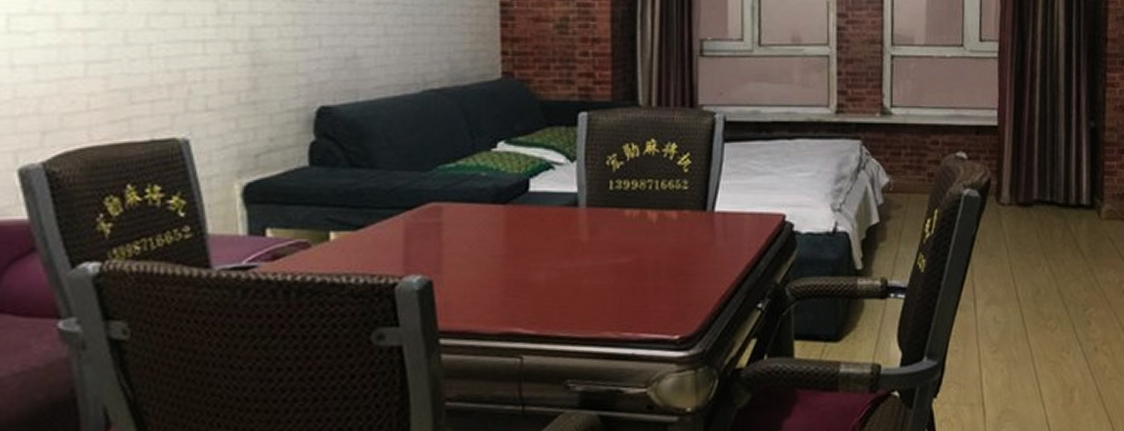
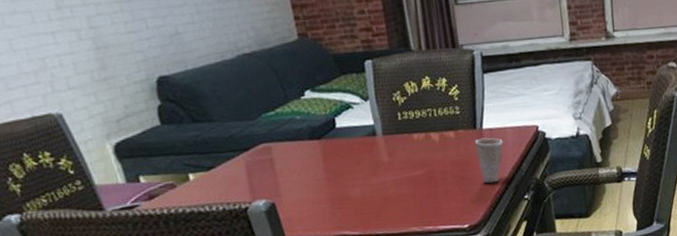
cup: none [702,223,738,284] -> present [474,137,503,184]

